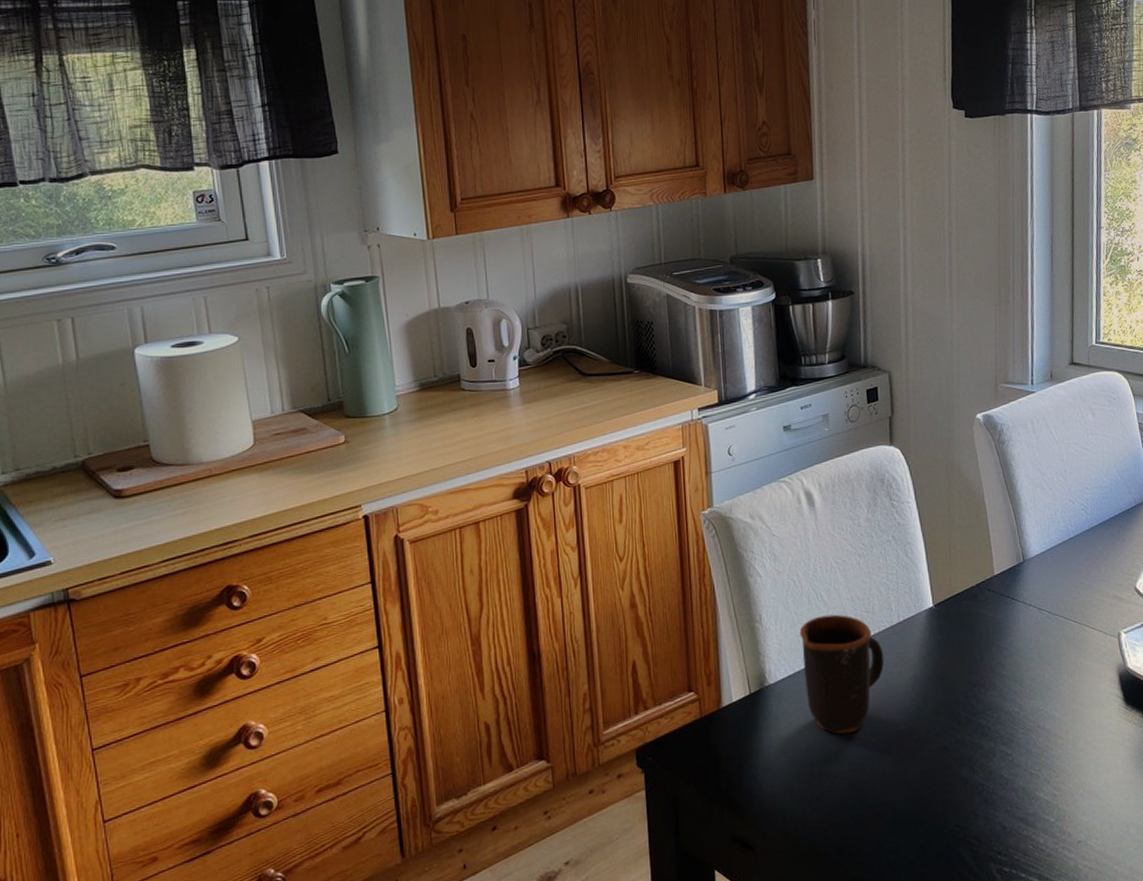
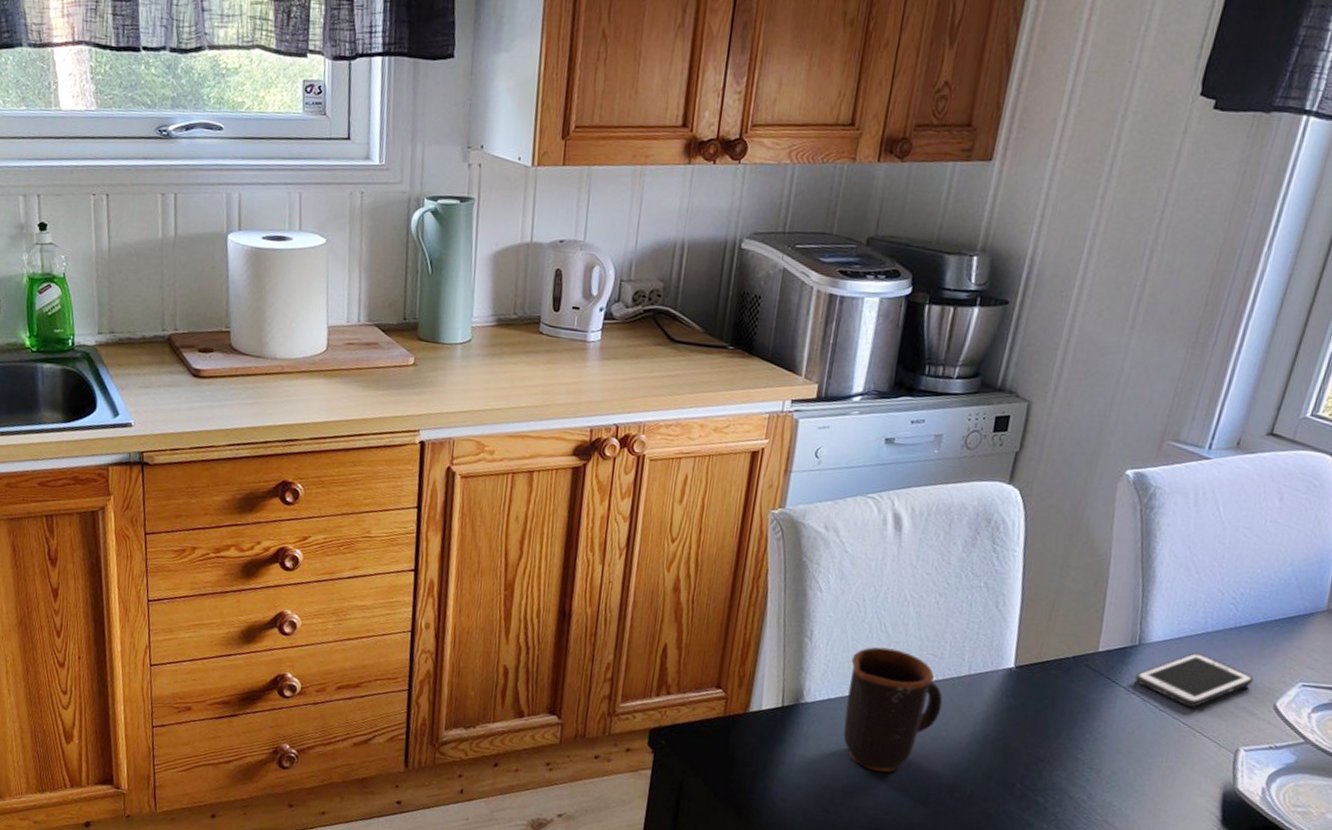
cell phone: none [1028,557,1115,606] -> present [1135,652,1254,708]

